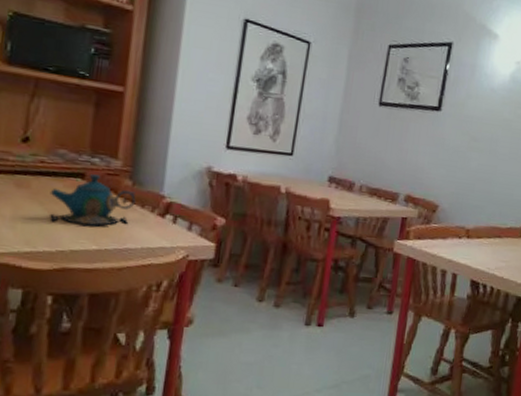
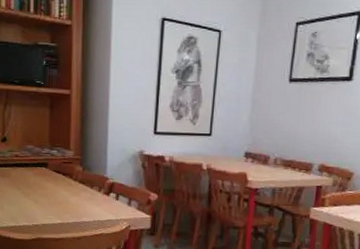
teapot: present [49,174,136,228] -> none [24,163,86,206]

